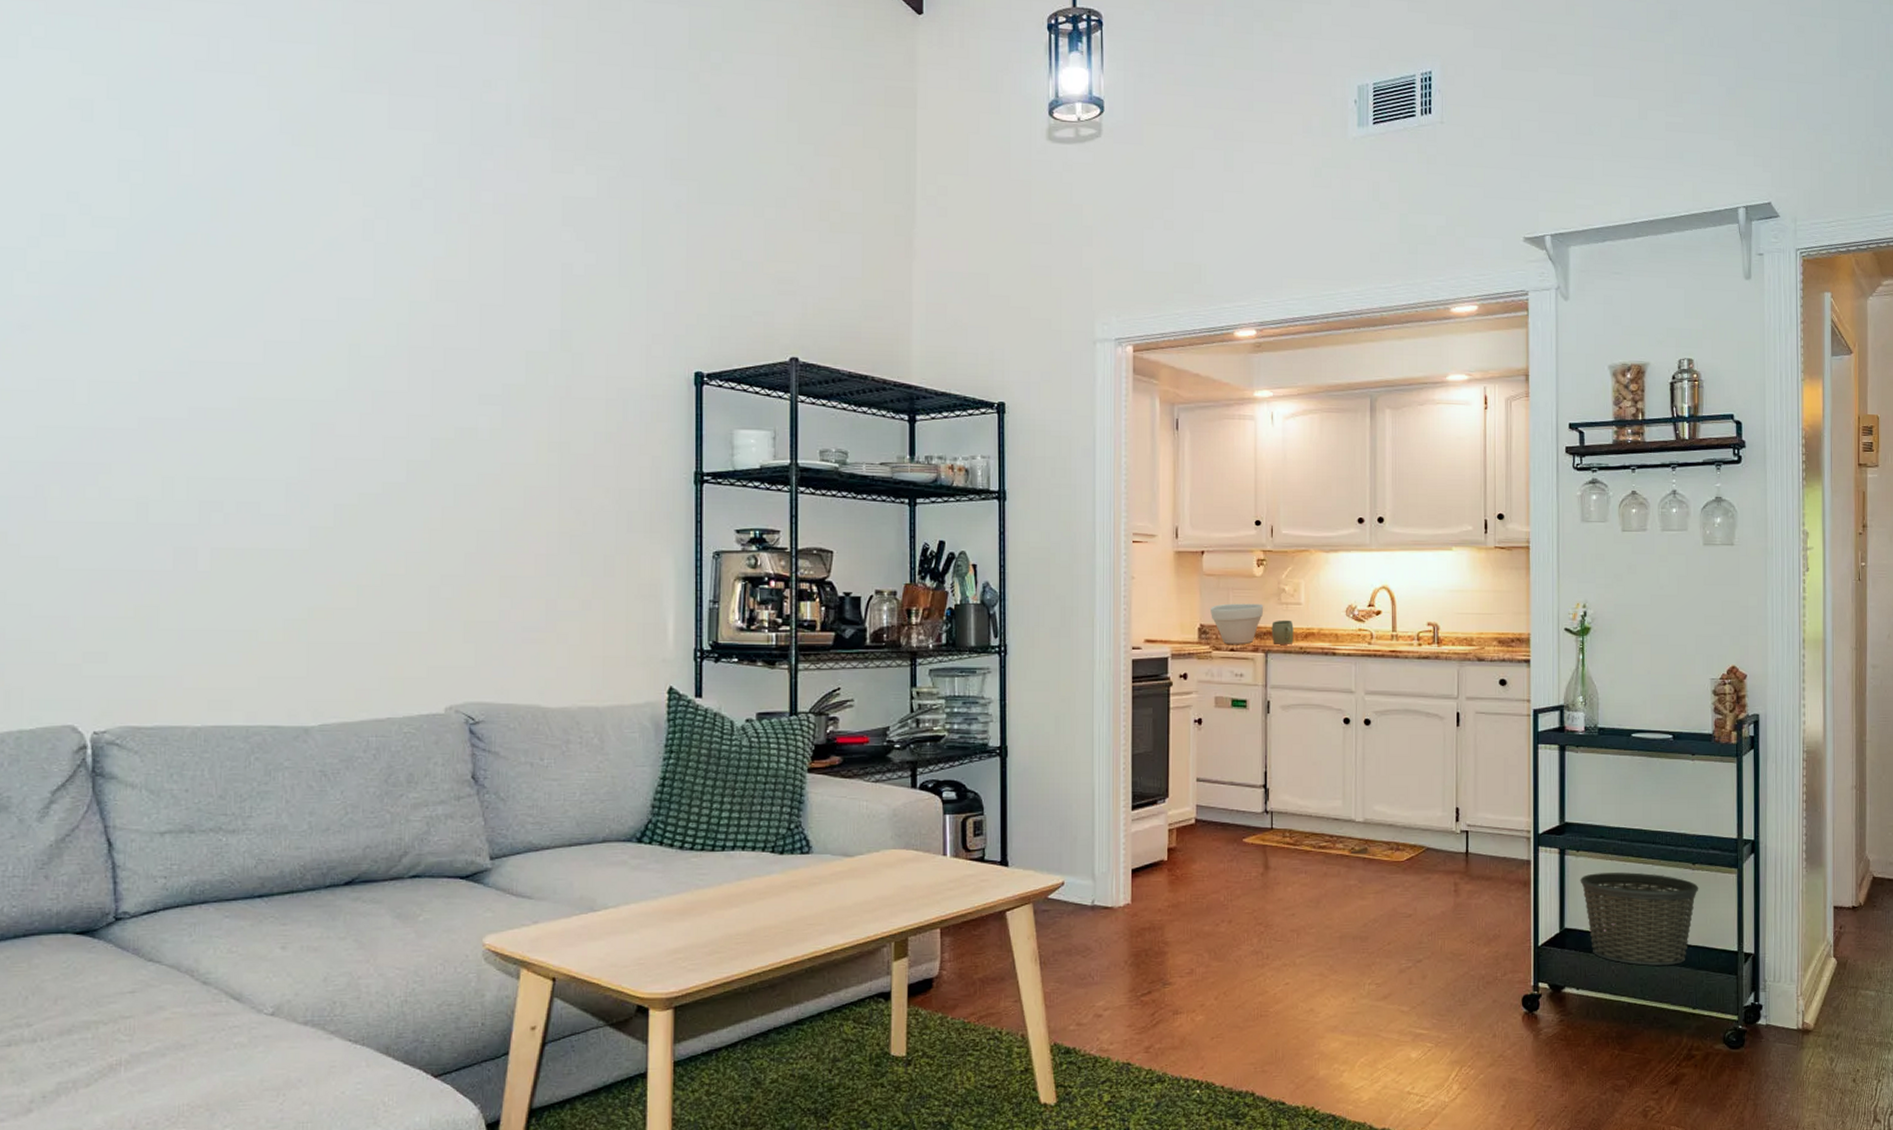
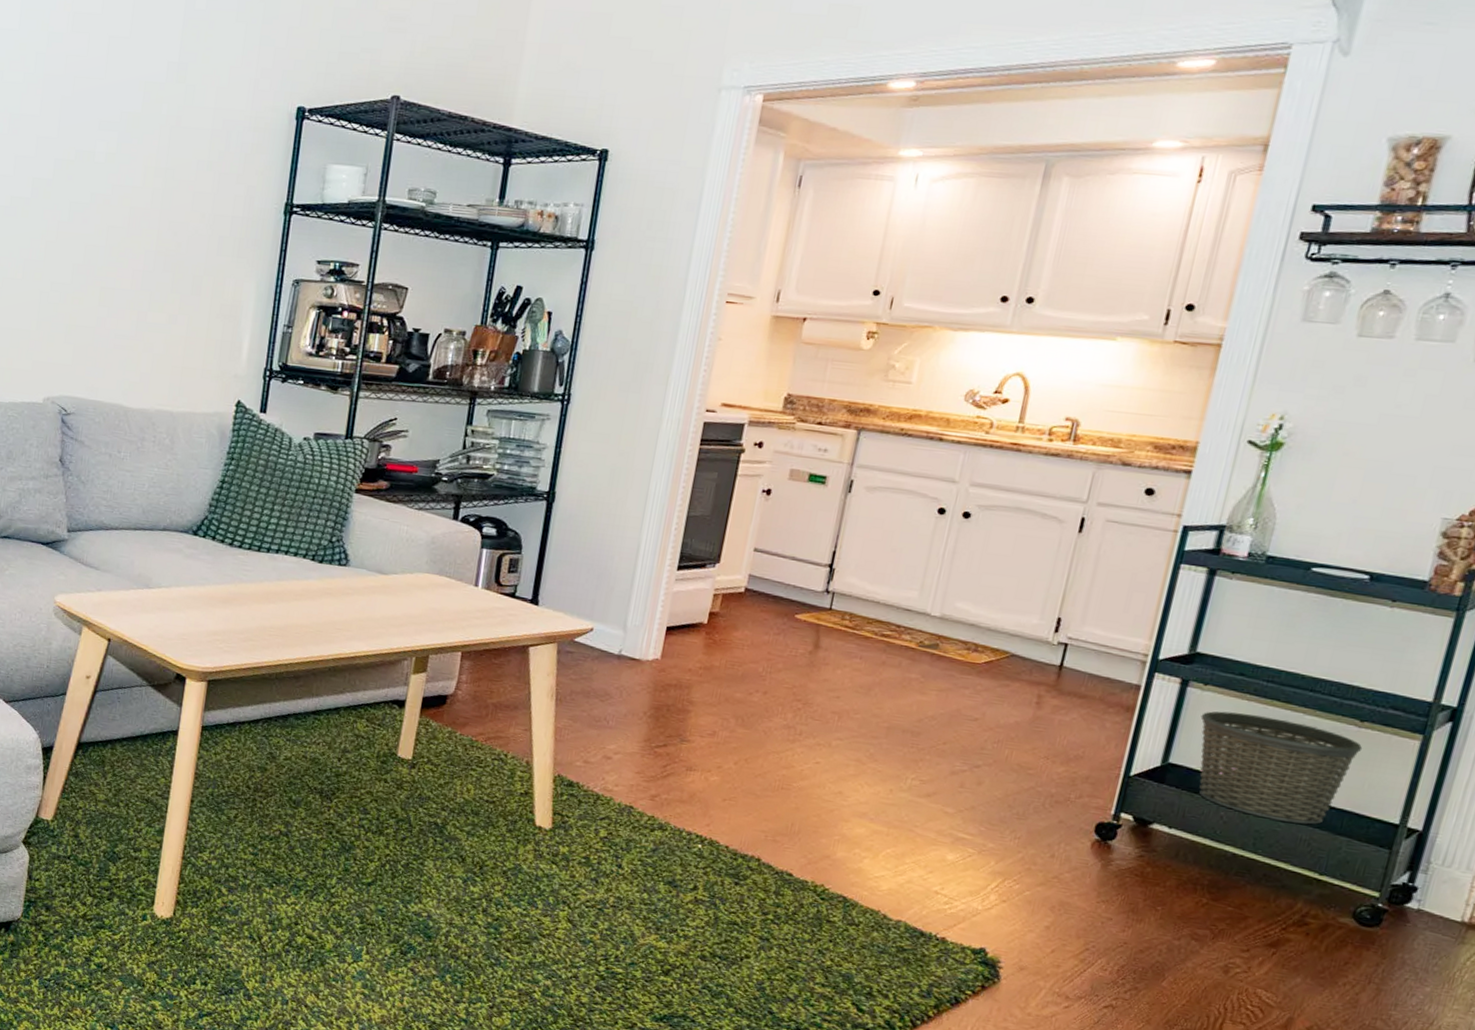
ceramic pot: present [1211,603,1264,645] -> none [801,375,866,419]
mug: present [1271,620,1294,644] -> none [869,398,898,424]

